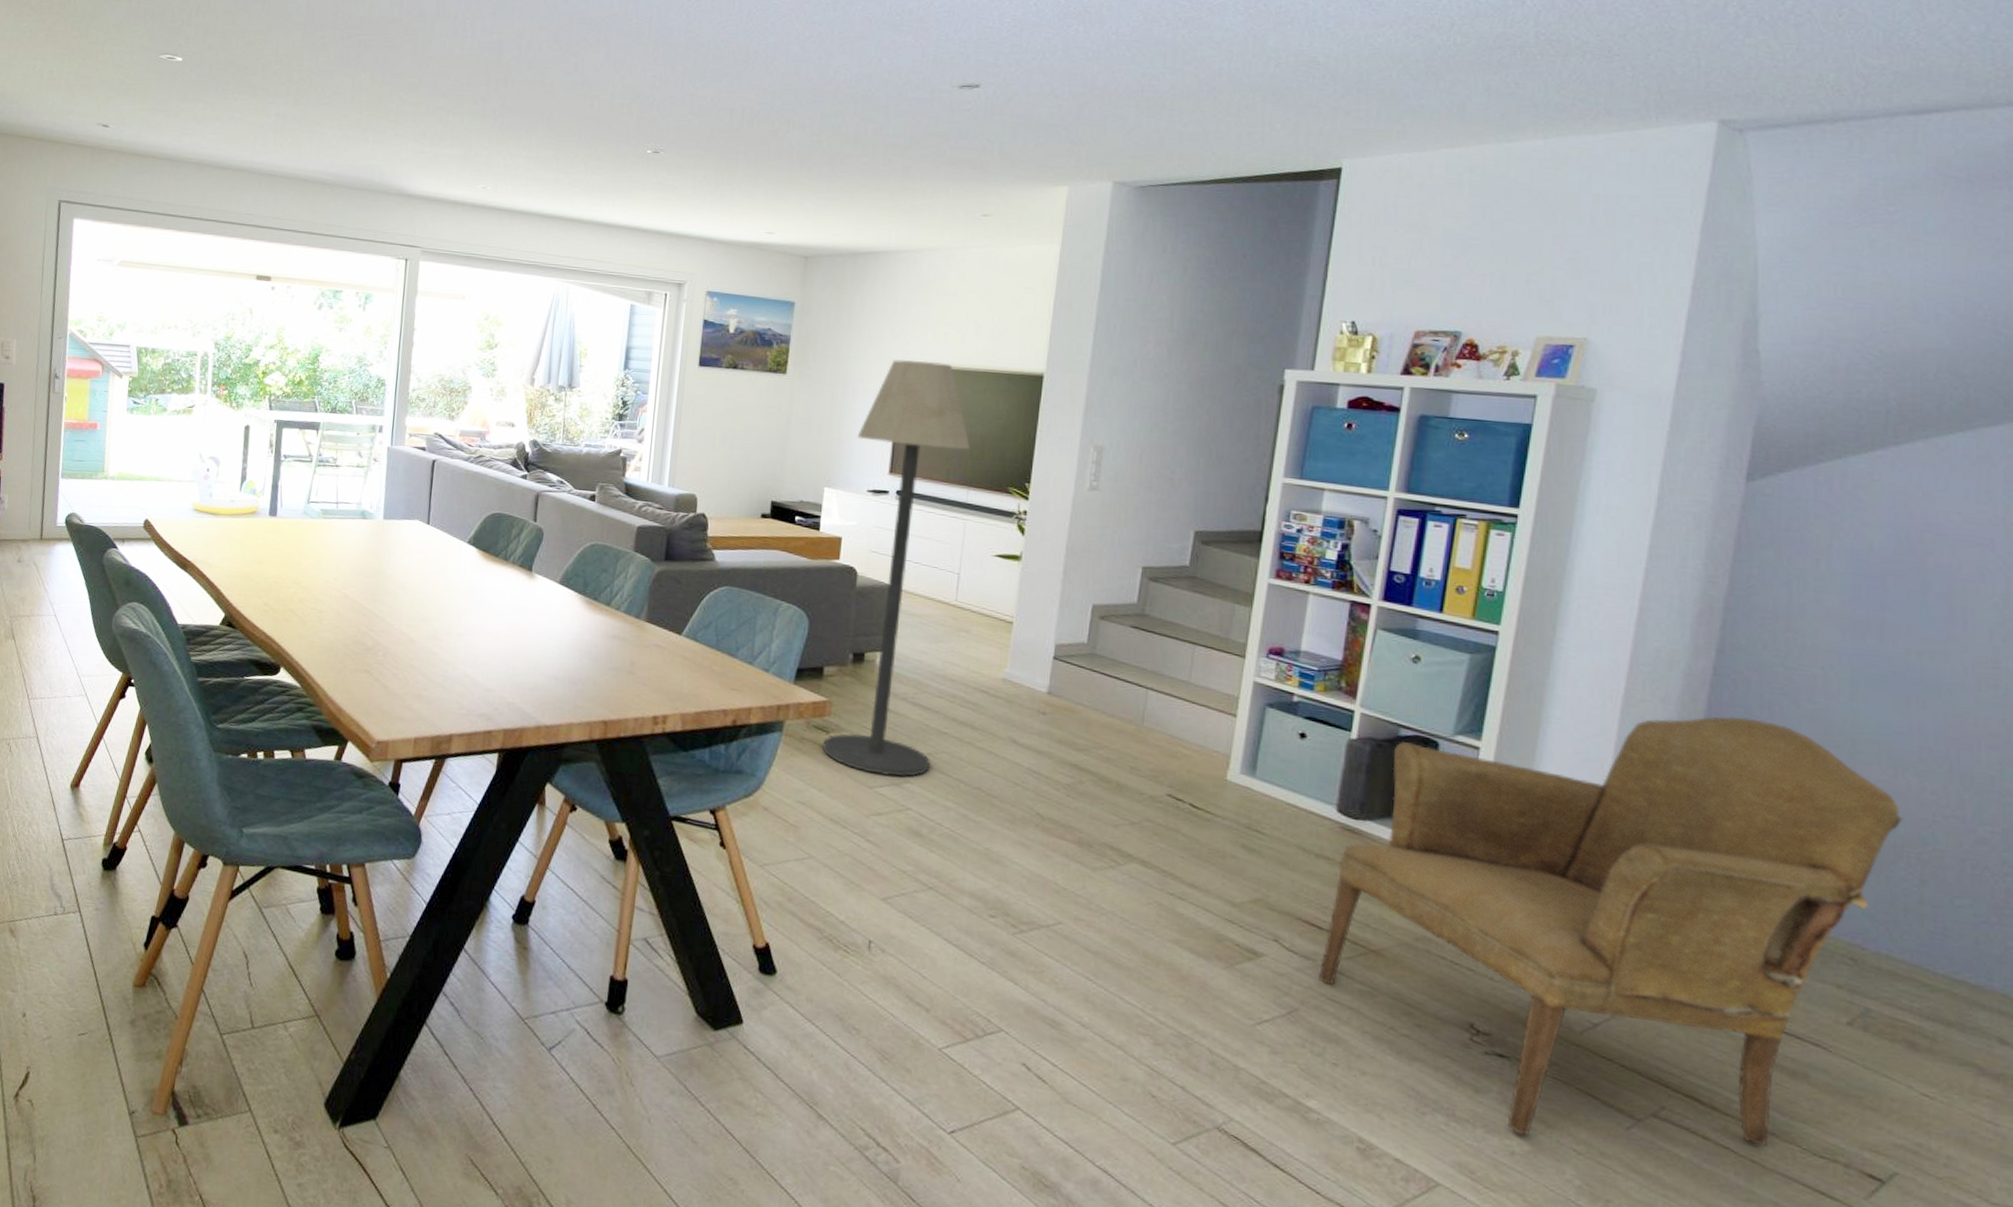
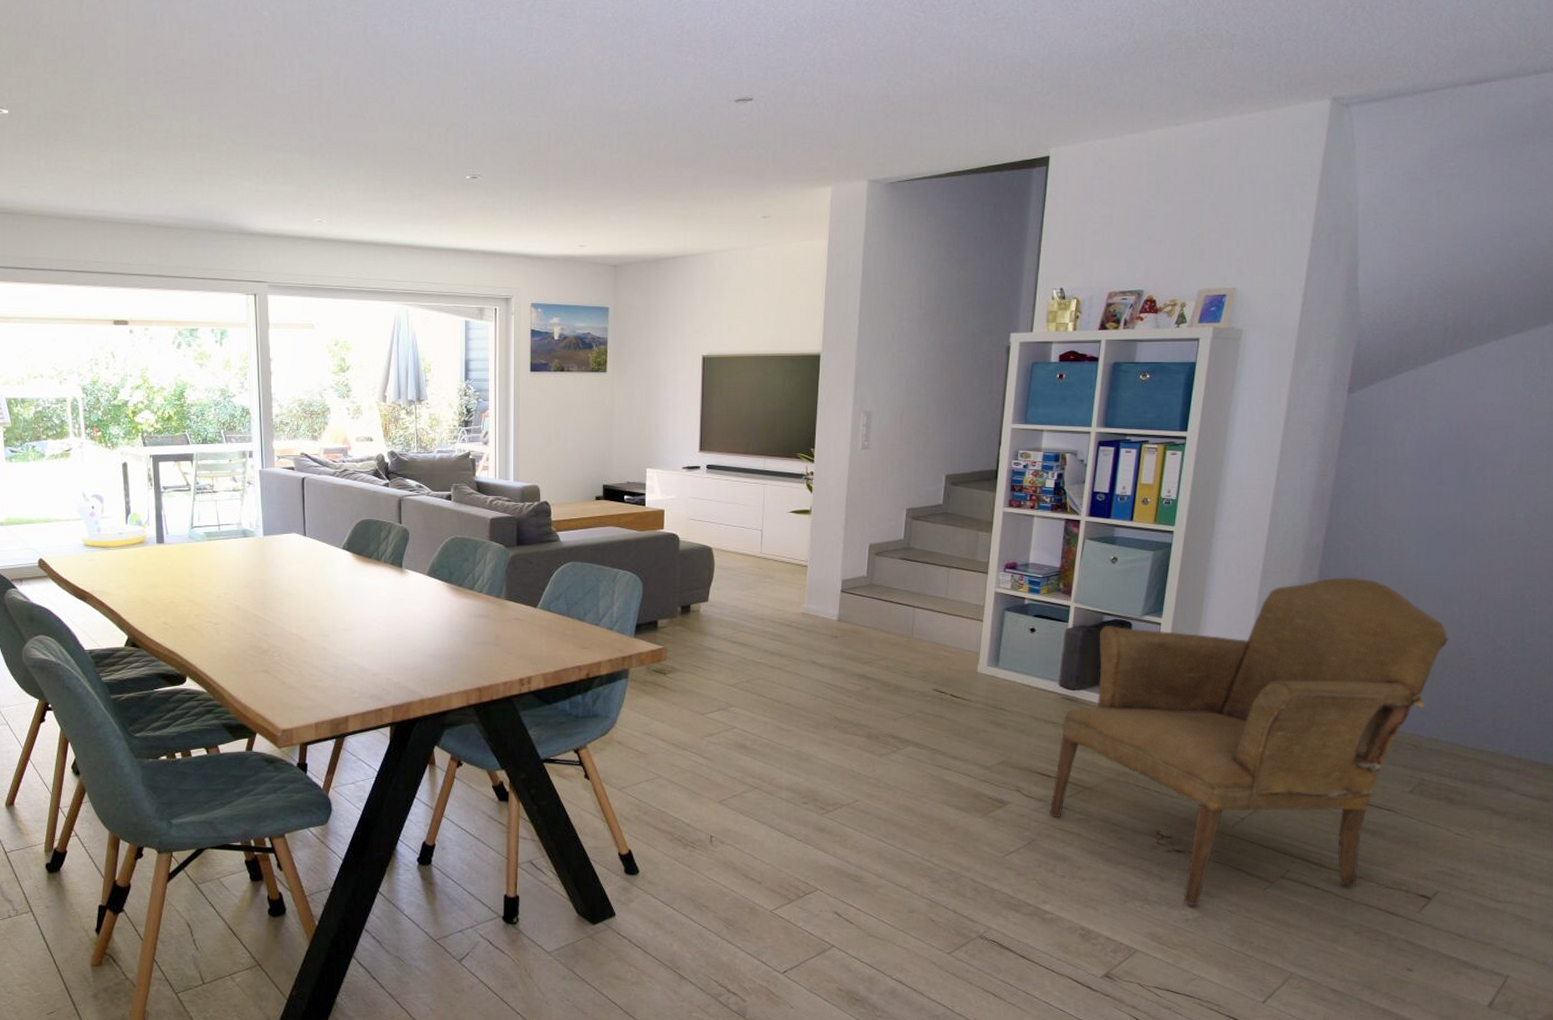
floor lamp: present [821,359,970,778] -> none [661,350,764,704]

